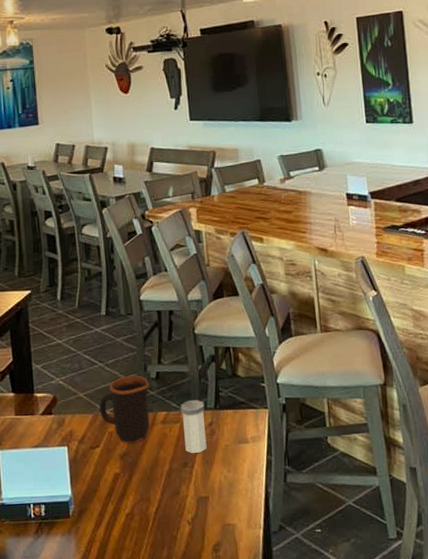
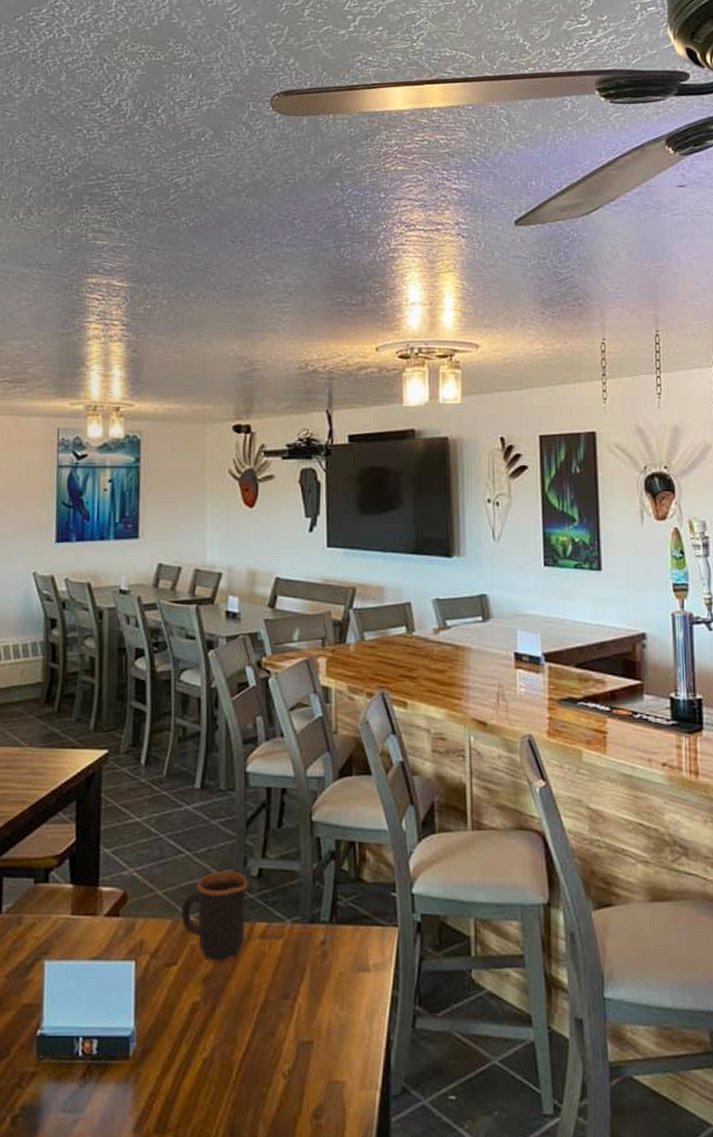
salt shaker: present [180,399,207,454] -> none [286,908,317,982]

